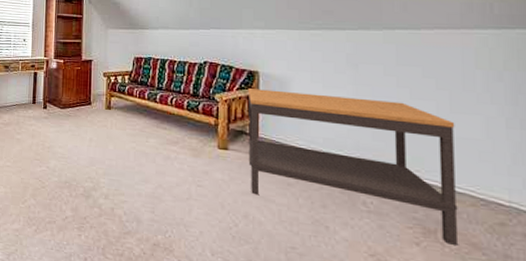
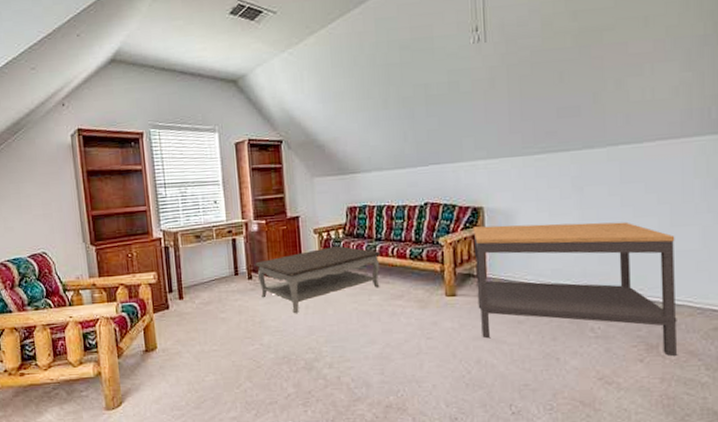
coffee table: none [50,89,161,144] -> present [255,245,381,313]

